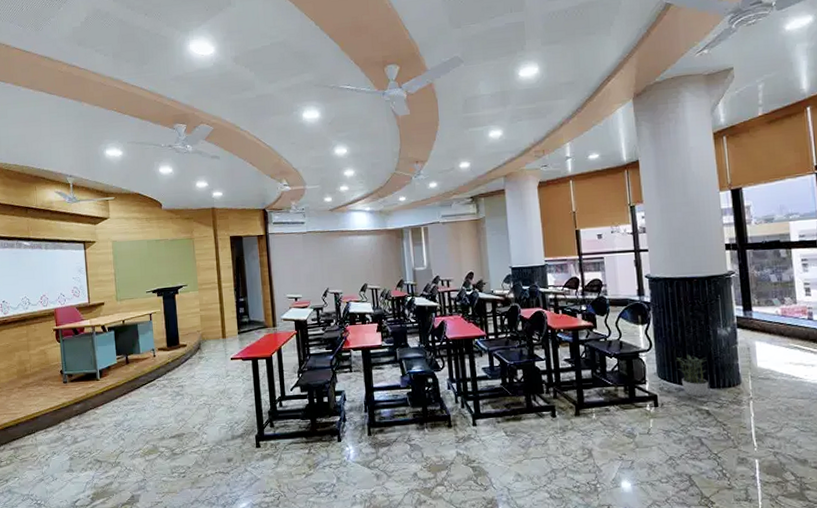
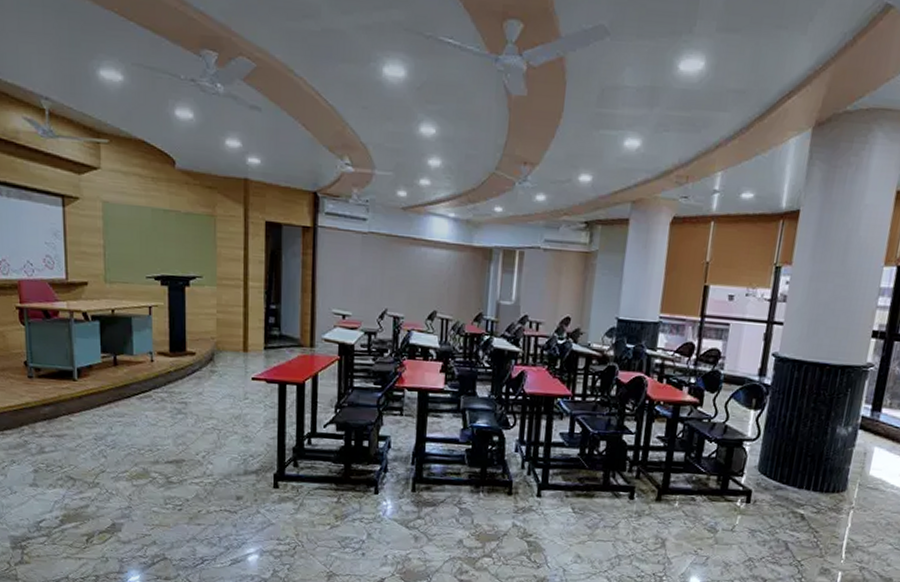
potted plant: present [675,355,709,397] -> none [781,451,816,499]

